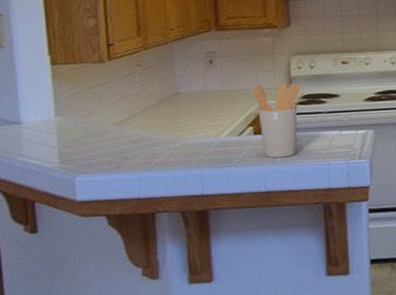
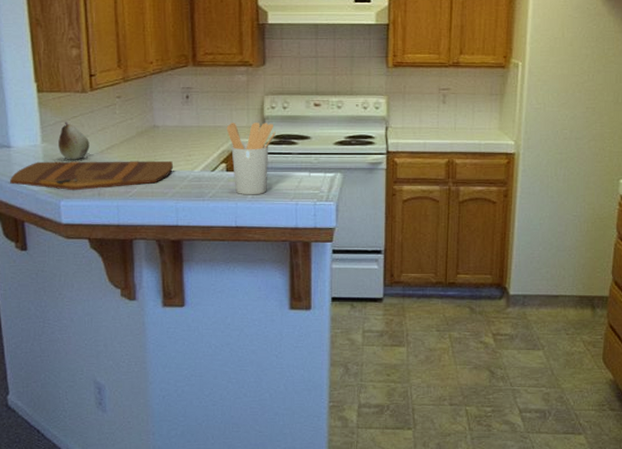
cutting board: none [20,128,198,166] -> present [10,160,174,191]
fruit: none [73,93,107,133] -> present [58,122,90,160]

